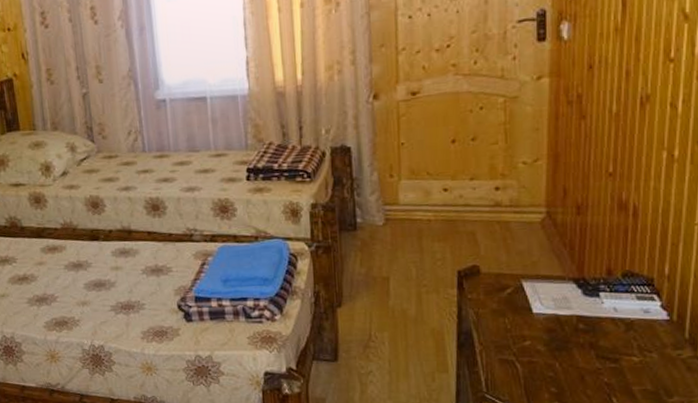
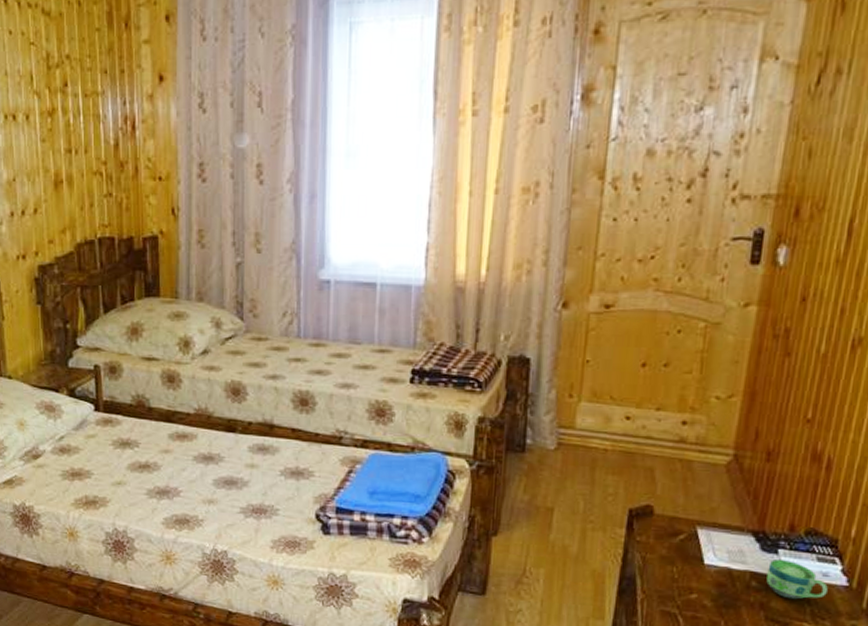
cup: none [592,302,650,337] -> present [766,559,828,600]

